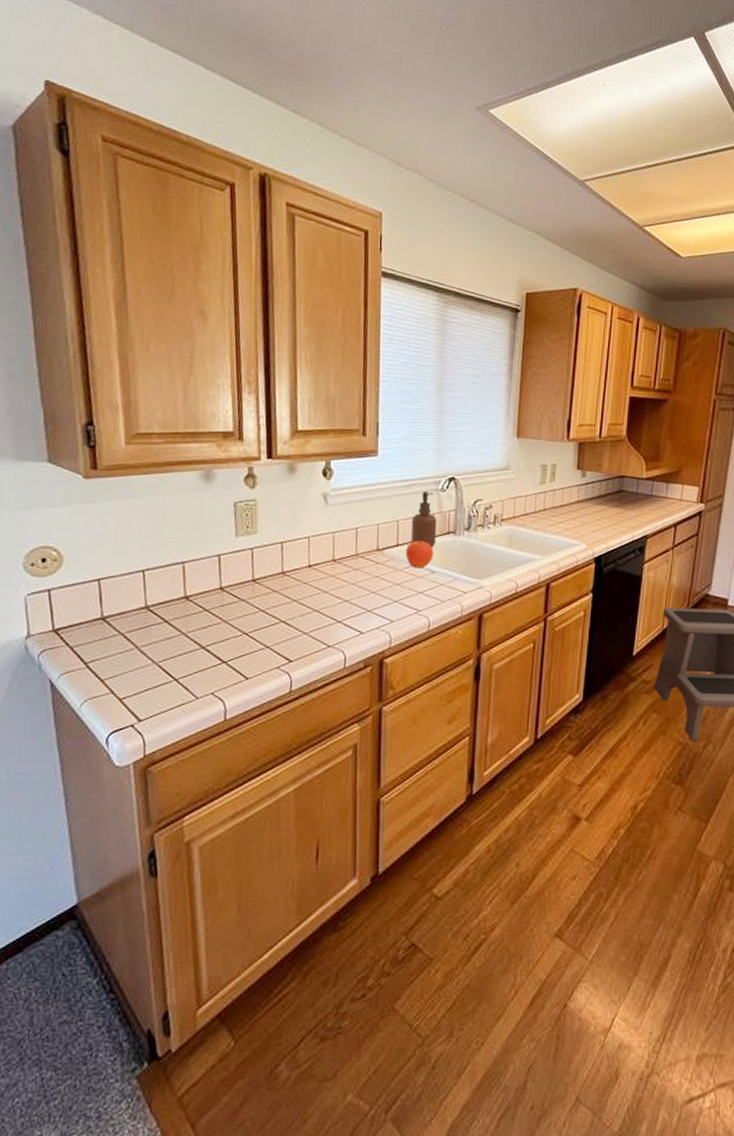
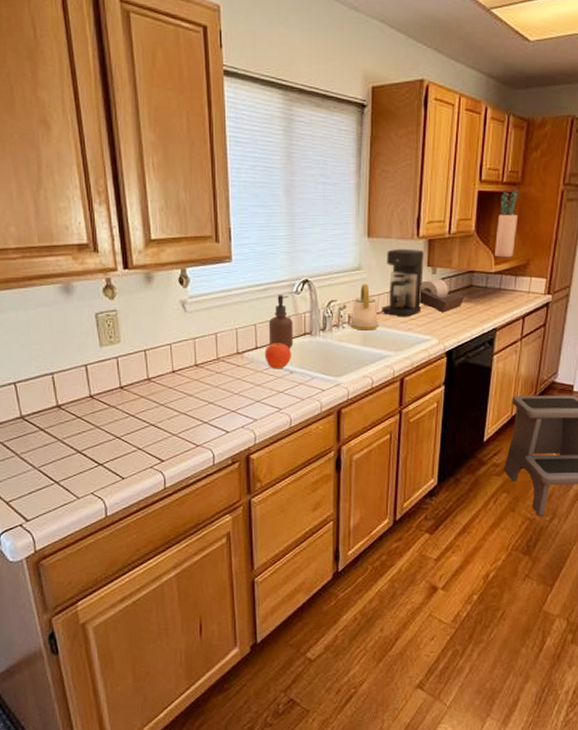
kettle: none [496,484,526,532] -> present [350,284,379,331]
coffee maker: none [529,450,574,520] -> present [382,248,424,317]
paper towel holder: none [568,481,615,517] -> present [419,277,465,313]
vase: none [645,391,671,464] -> present [494,183,519,258]

